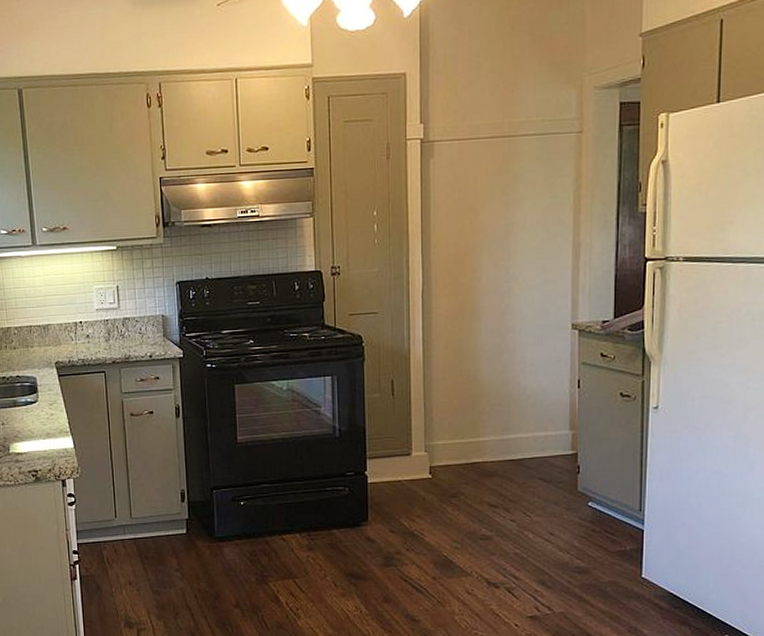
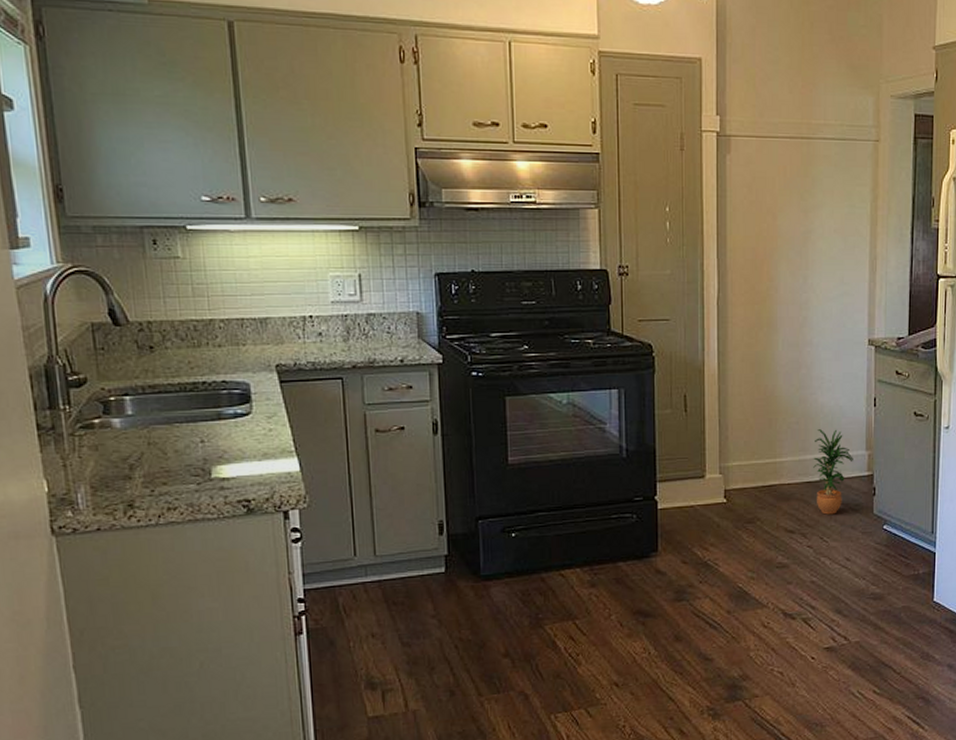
potted plant: none [516,410,557,491] -> present [813,429,853,515]

